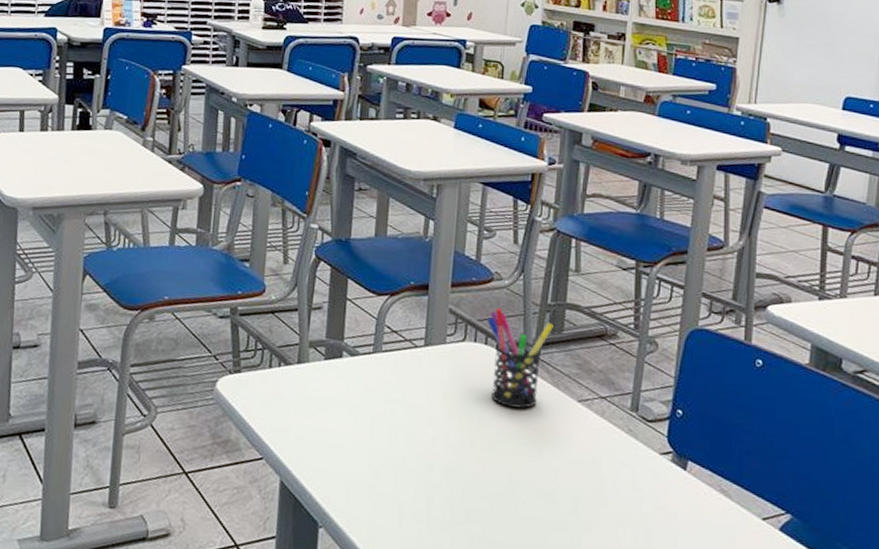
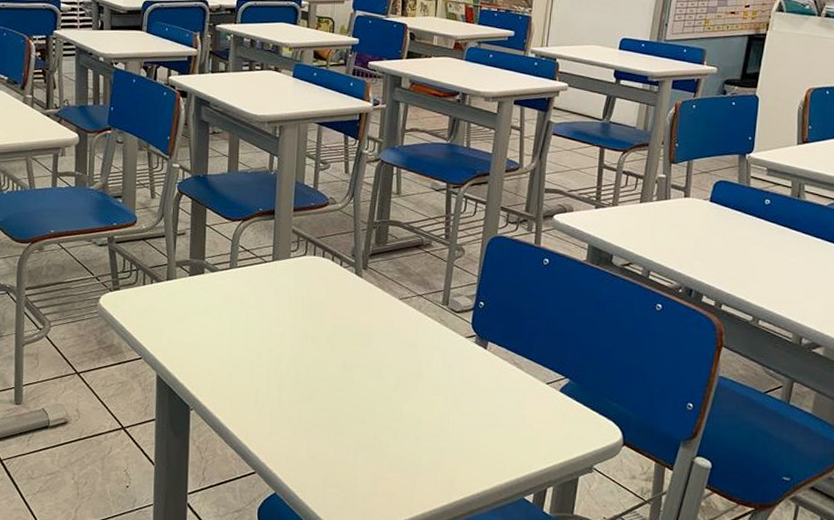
pen holder: present [487,307,553,409] -> none [324,226,379,307]

